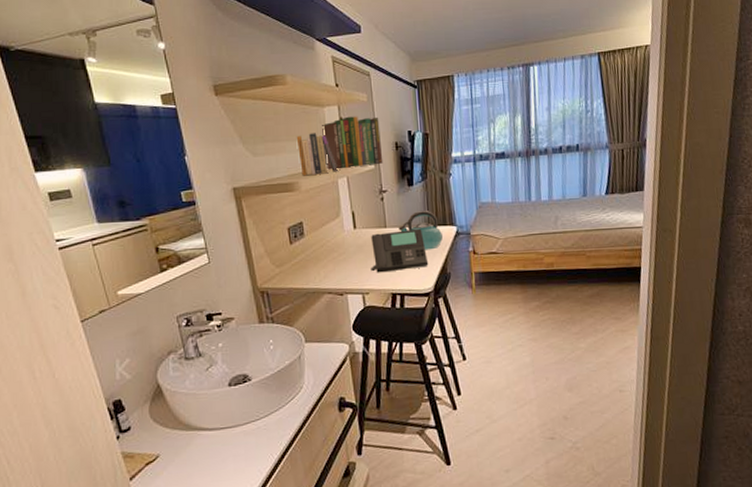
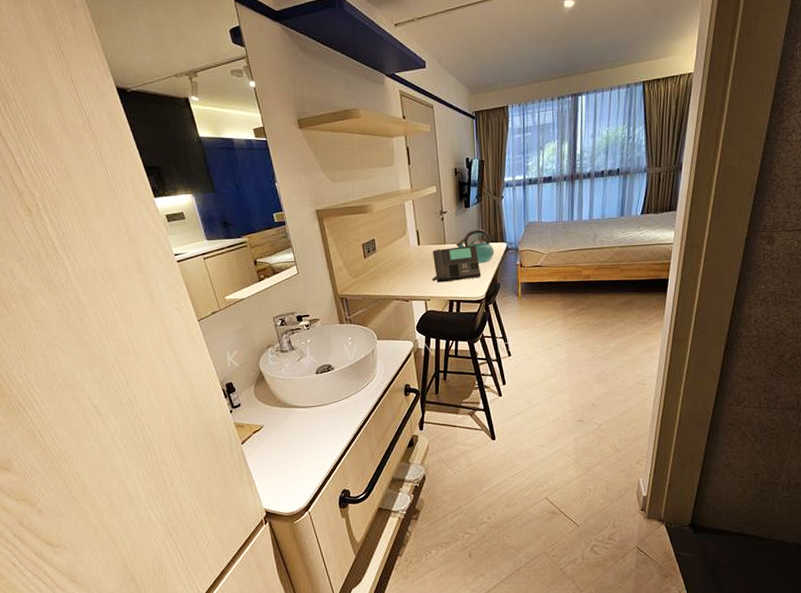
books: present [296,133,338,176] -> none [369,161,405,200]
books: present [322,116,384,170] -> none [391,145,444,194]

